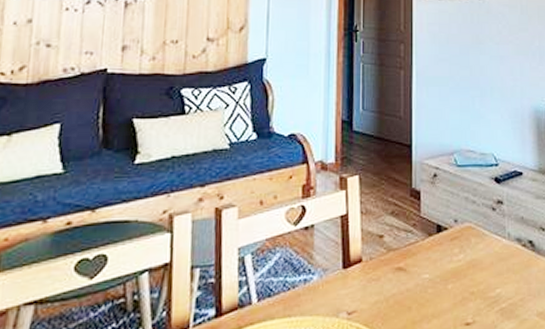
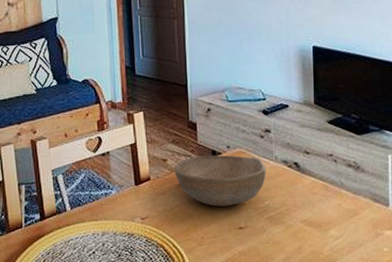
bowl: none [391,230,498,296] -> present [174,155,267,207]

